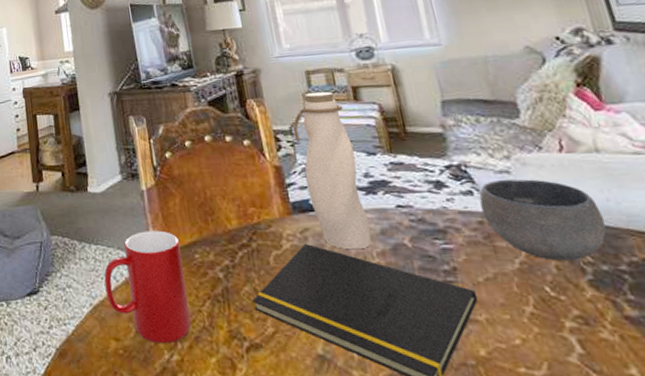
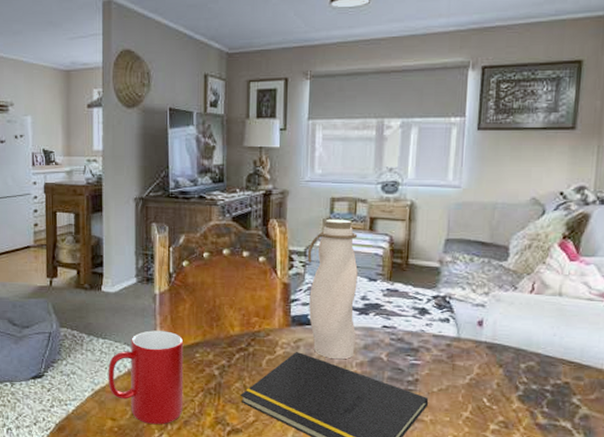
bowl: present [479,179,607,261] -> none [452,311,546,380]

